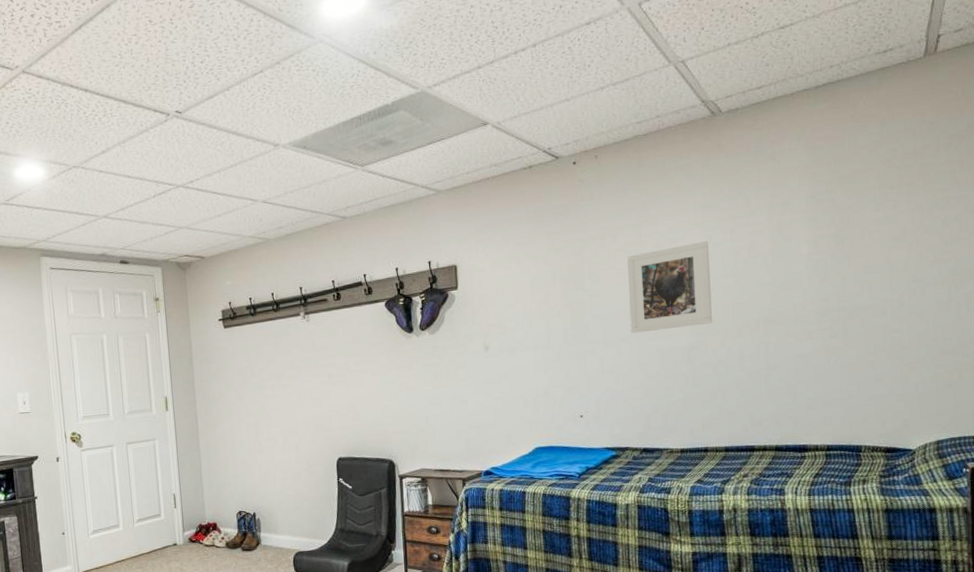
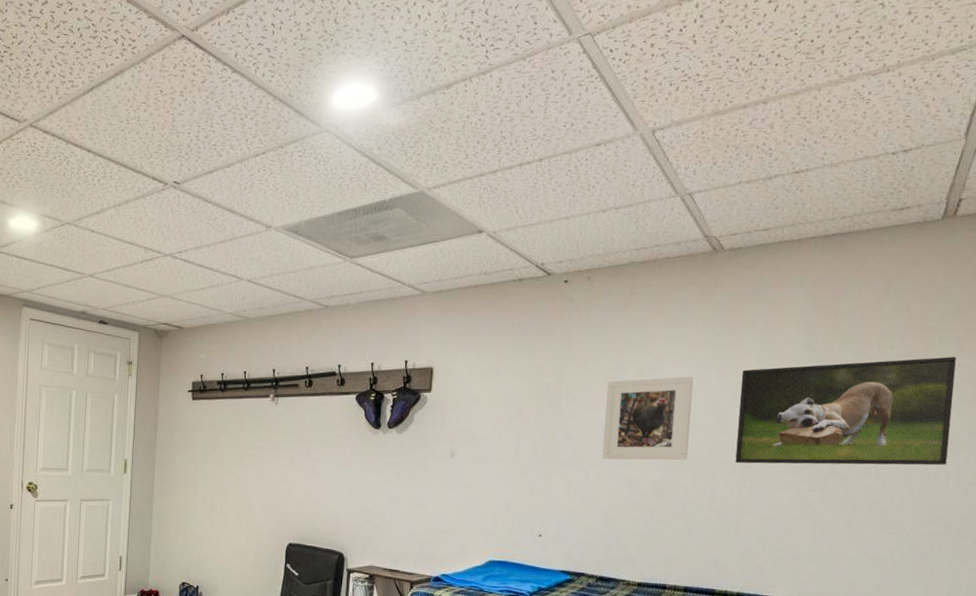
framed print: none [754,189,956,320] -> present [735,356,956,466]

